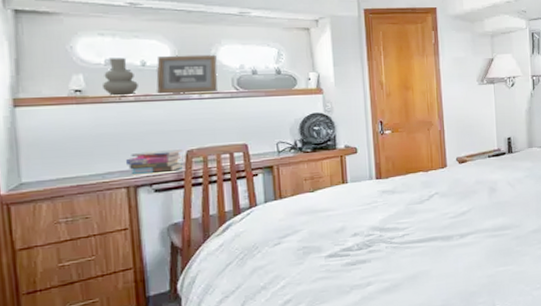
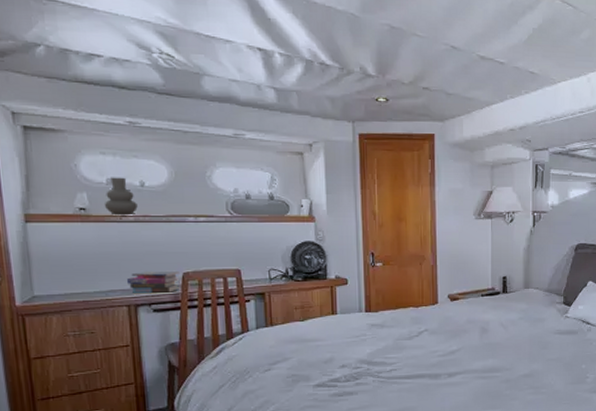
picture frame: present [156,54,218,94] -> none [154,176,213,216]

